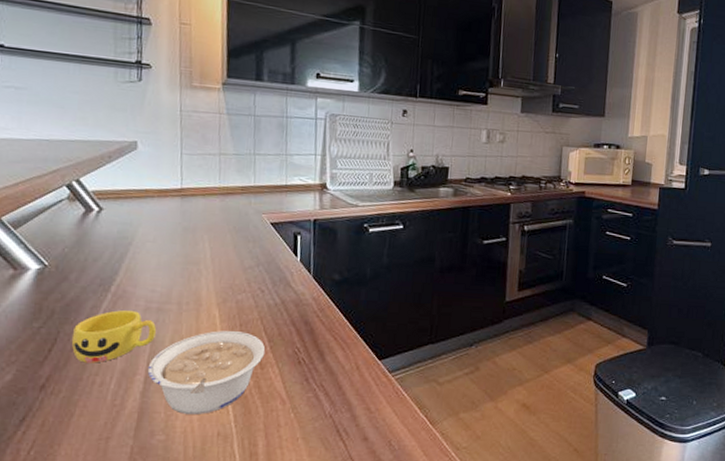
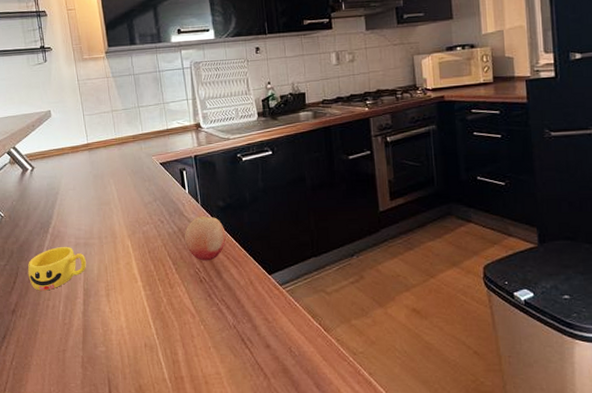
legume: present [147,331,265,415] -> none [84,258,171,330]
fruit: none [286,289,337,341] -> present [184,216,226,261]

